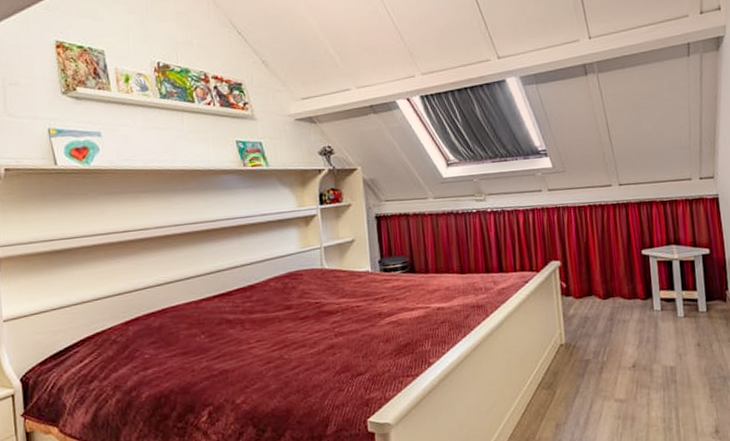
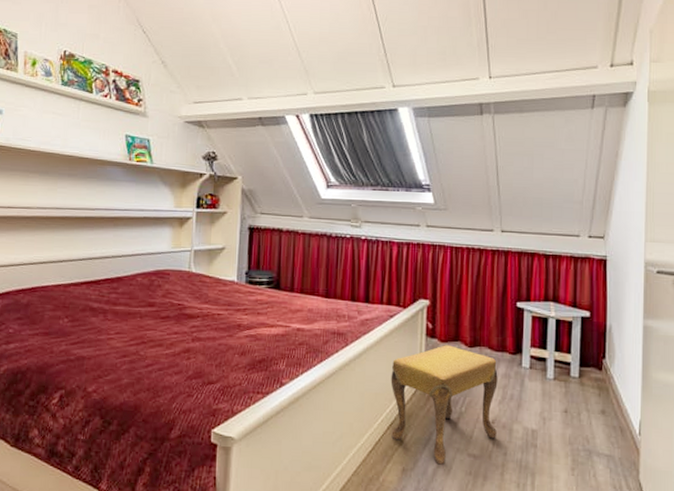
footstool: none [533,300,639,415] -> present [390,345,498,465]

